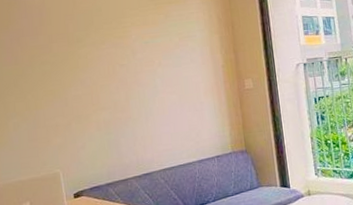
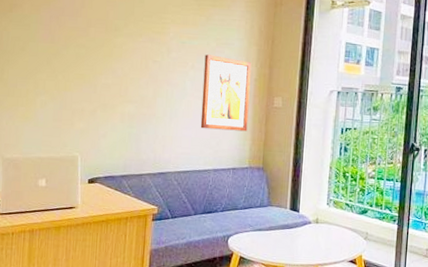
wall art: none [170,49,224,123] -> present [200,54,252,132]

